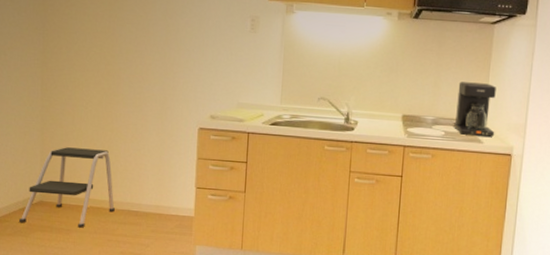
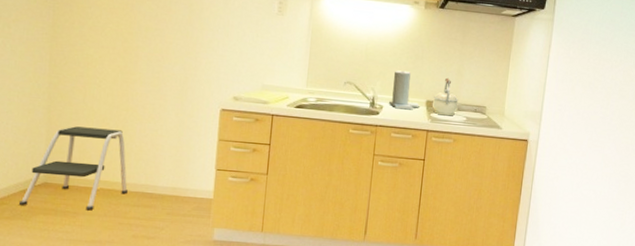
paper towel: none [363,84,395,125] -> present [388,70,420,110]
kettle: none [408,90,436,131] -> present [432,77,459,116]
coffee maker: present [454,82,496,137] -> none [475,70,516,123]

